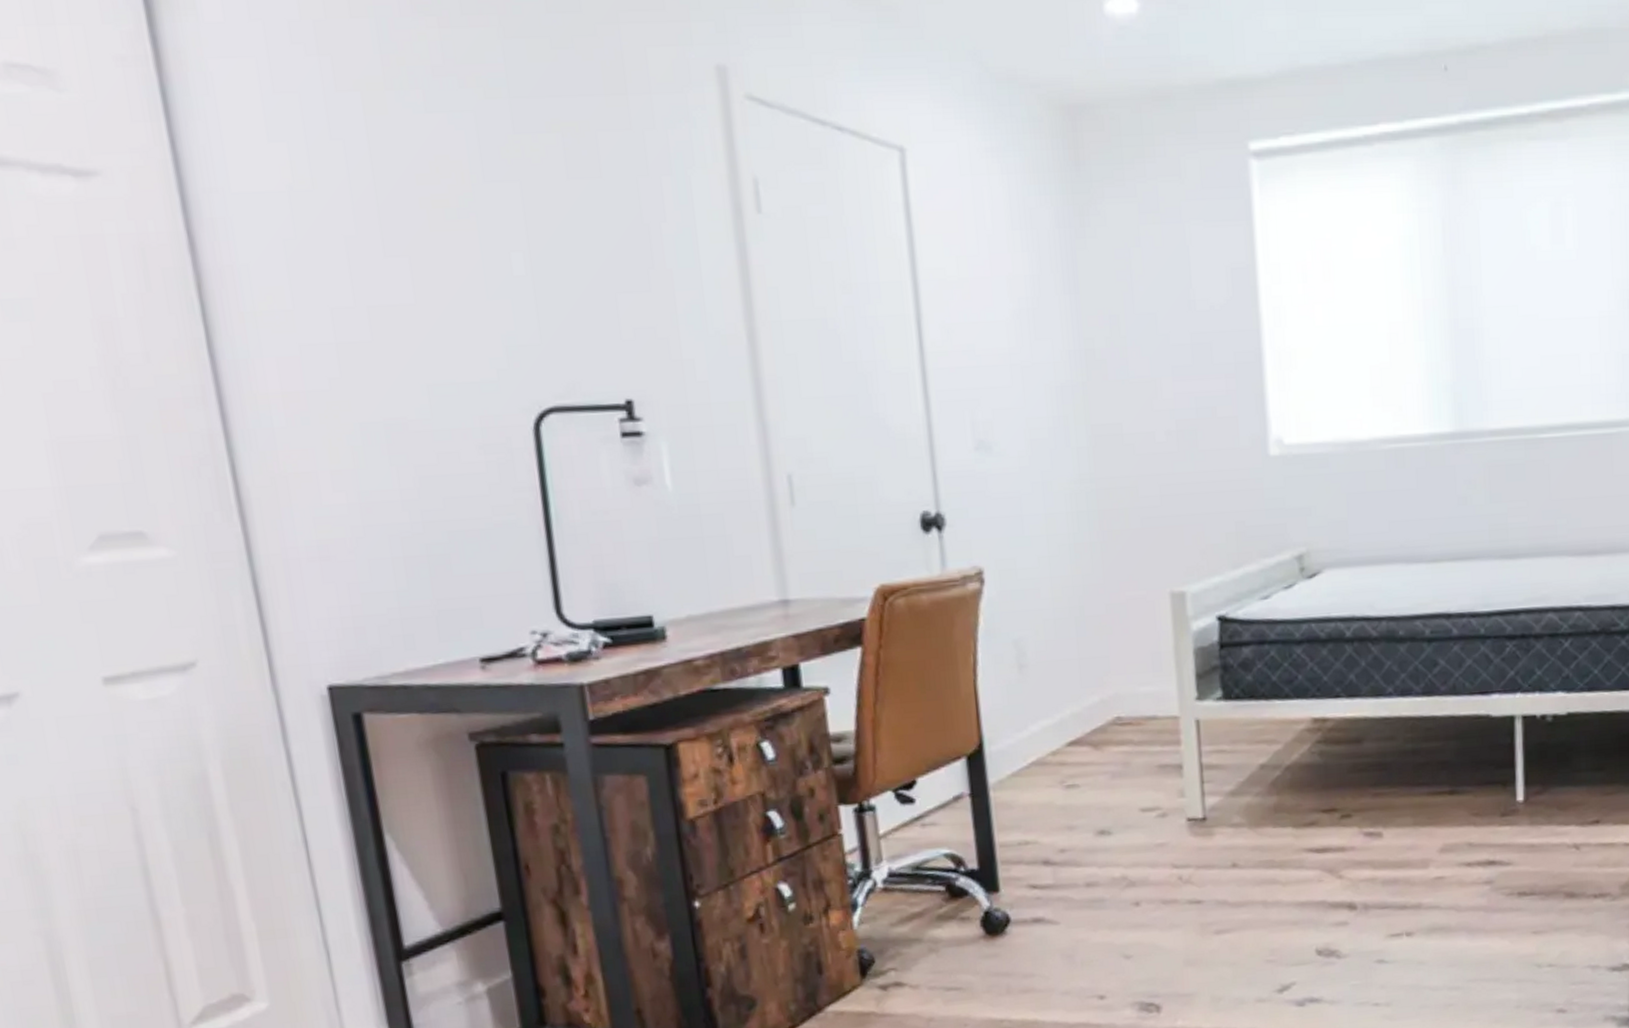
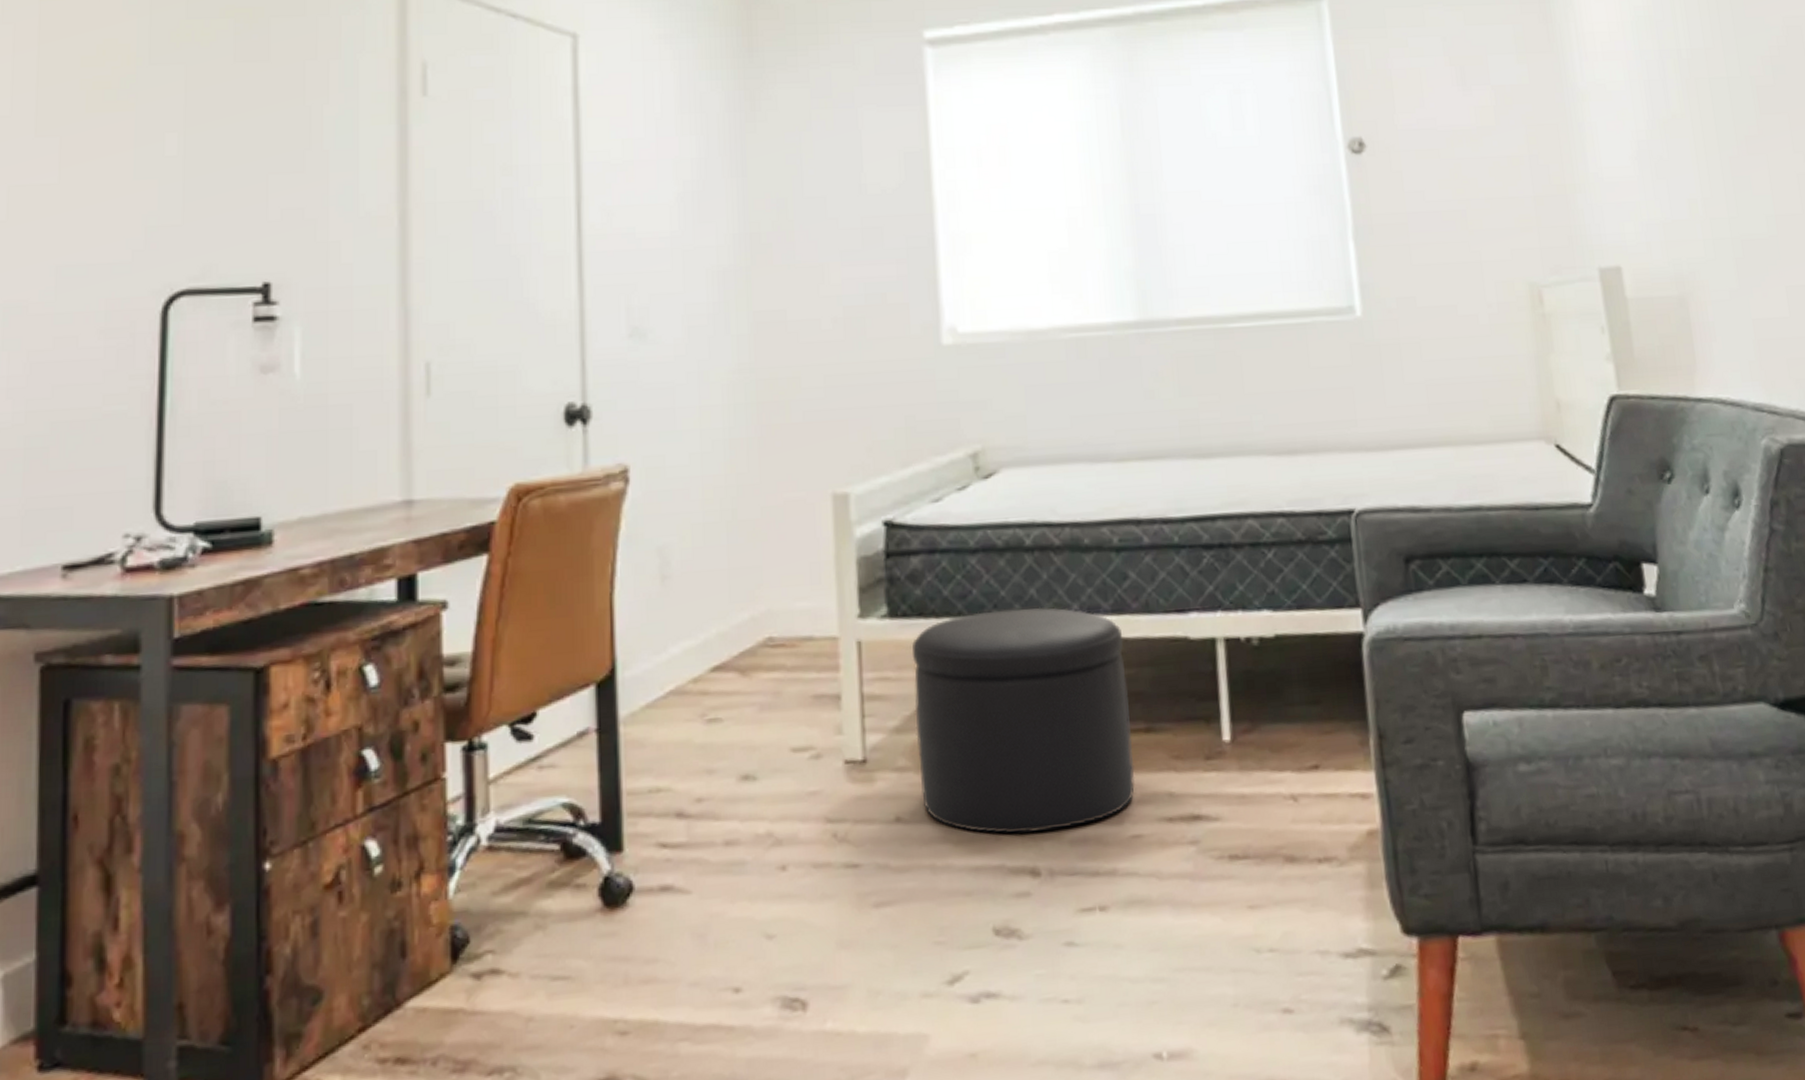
ottoman: none [1244,690,1440,877] -> present [911,607,1135,834]

